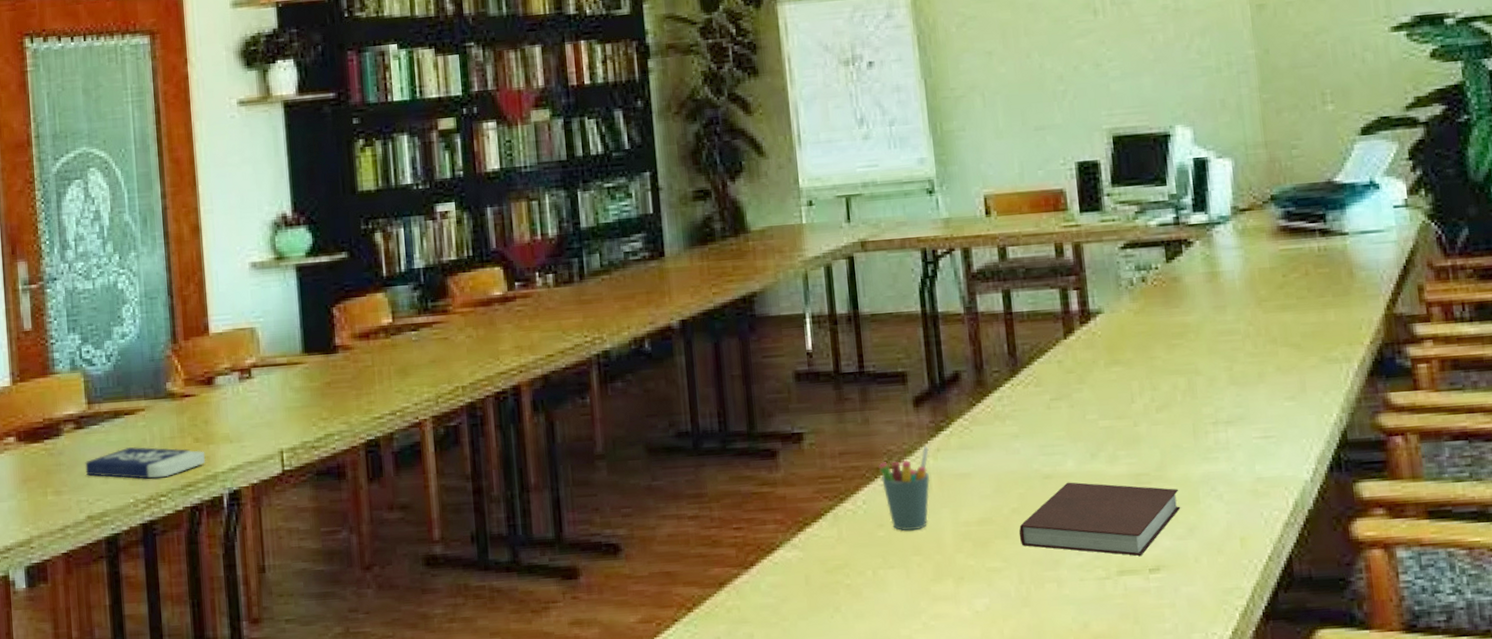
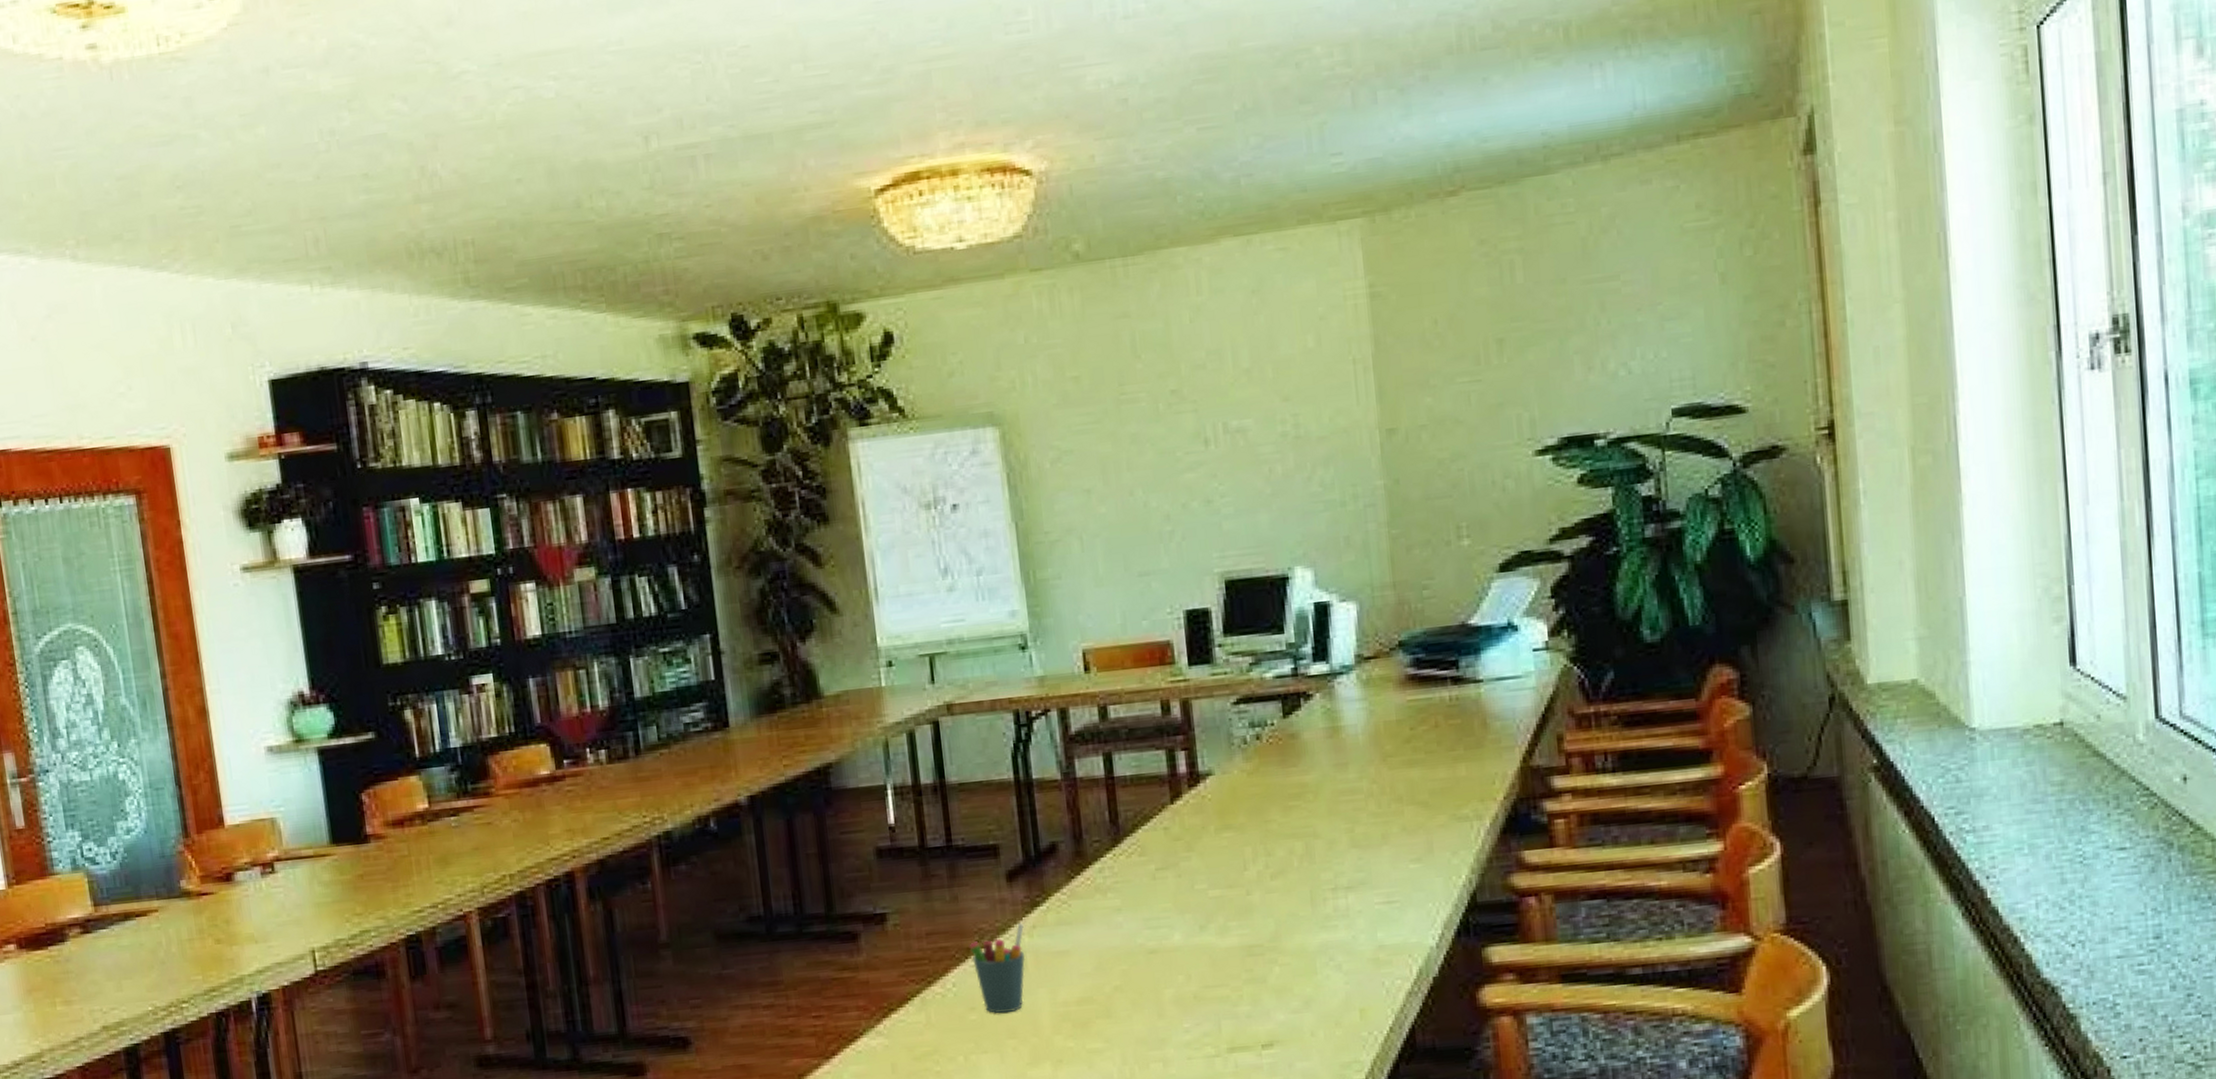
book: present [85,447,206,479] -> none [95,951,230,985]
notebook: present [1019,482,1181,556] -> none [1121,956,1296,1032]

